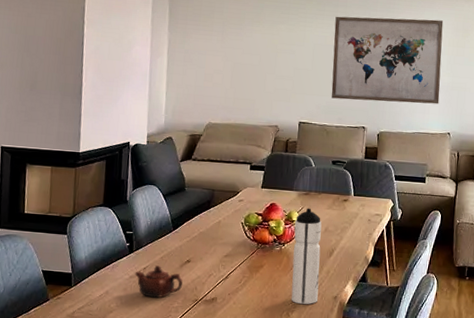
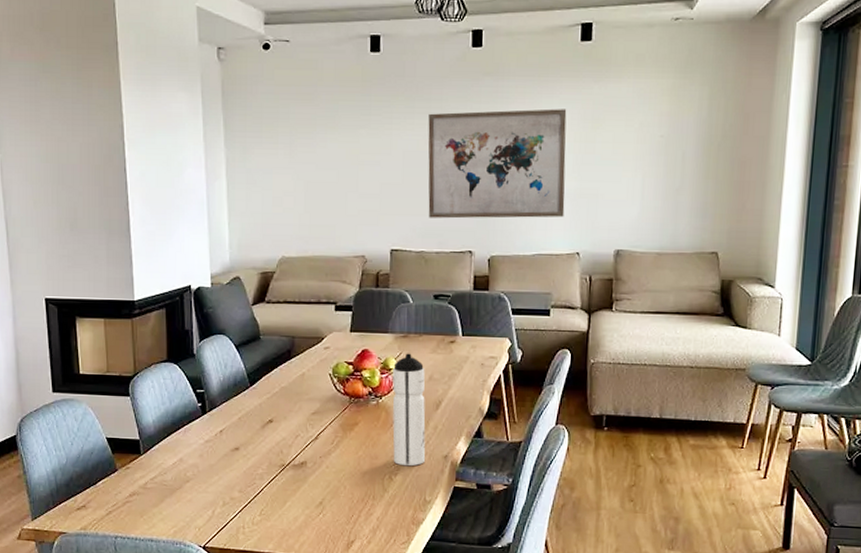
teapot: present [134,265,183,298] -> none [210,427,266,465]

